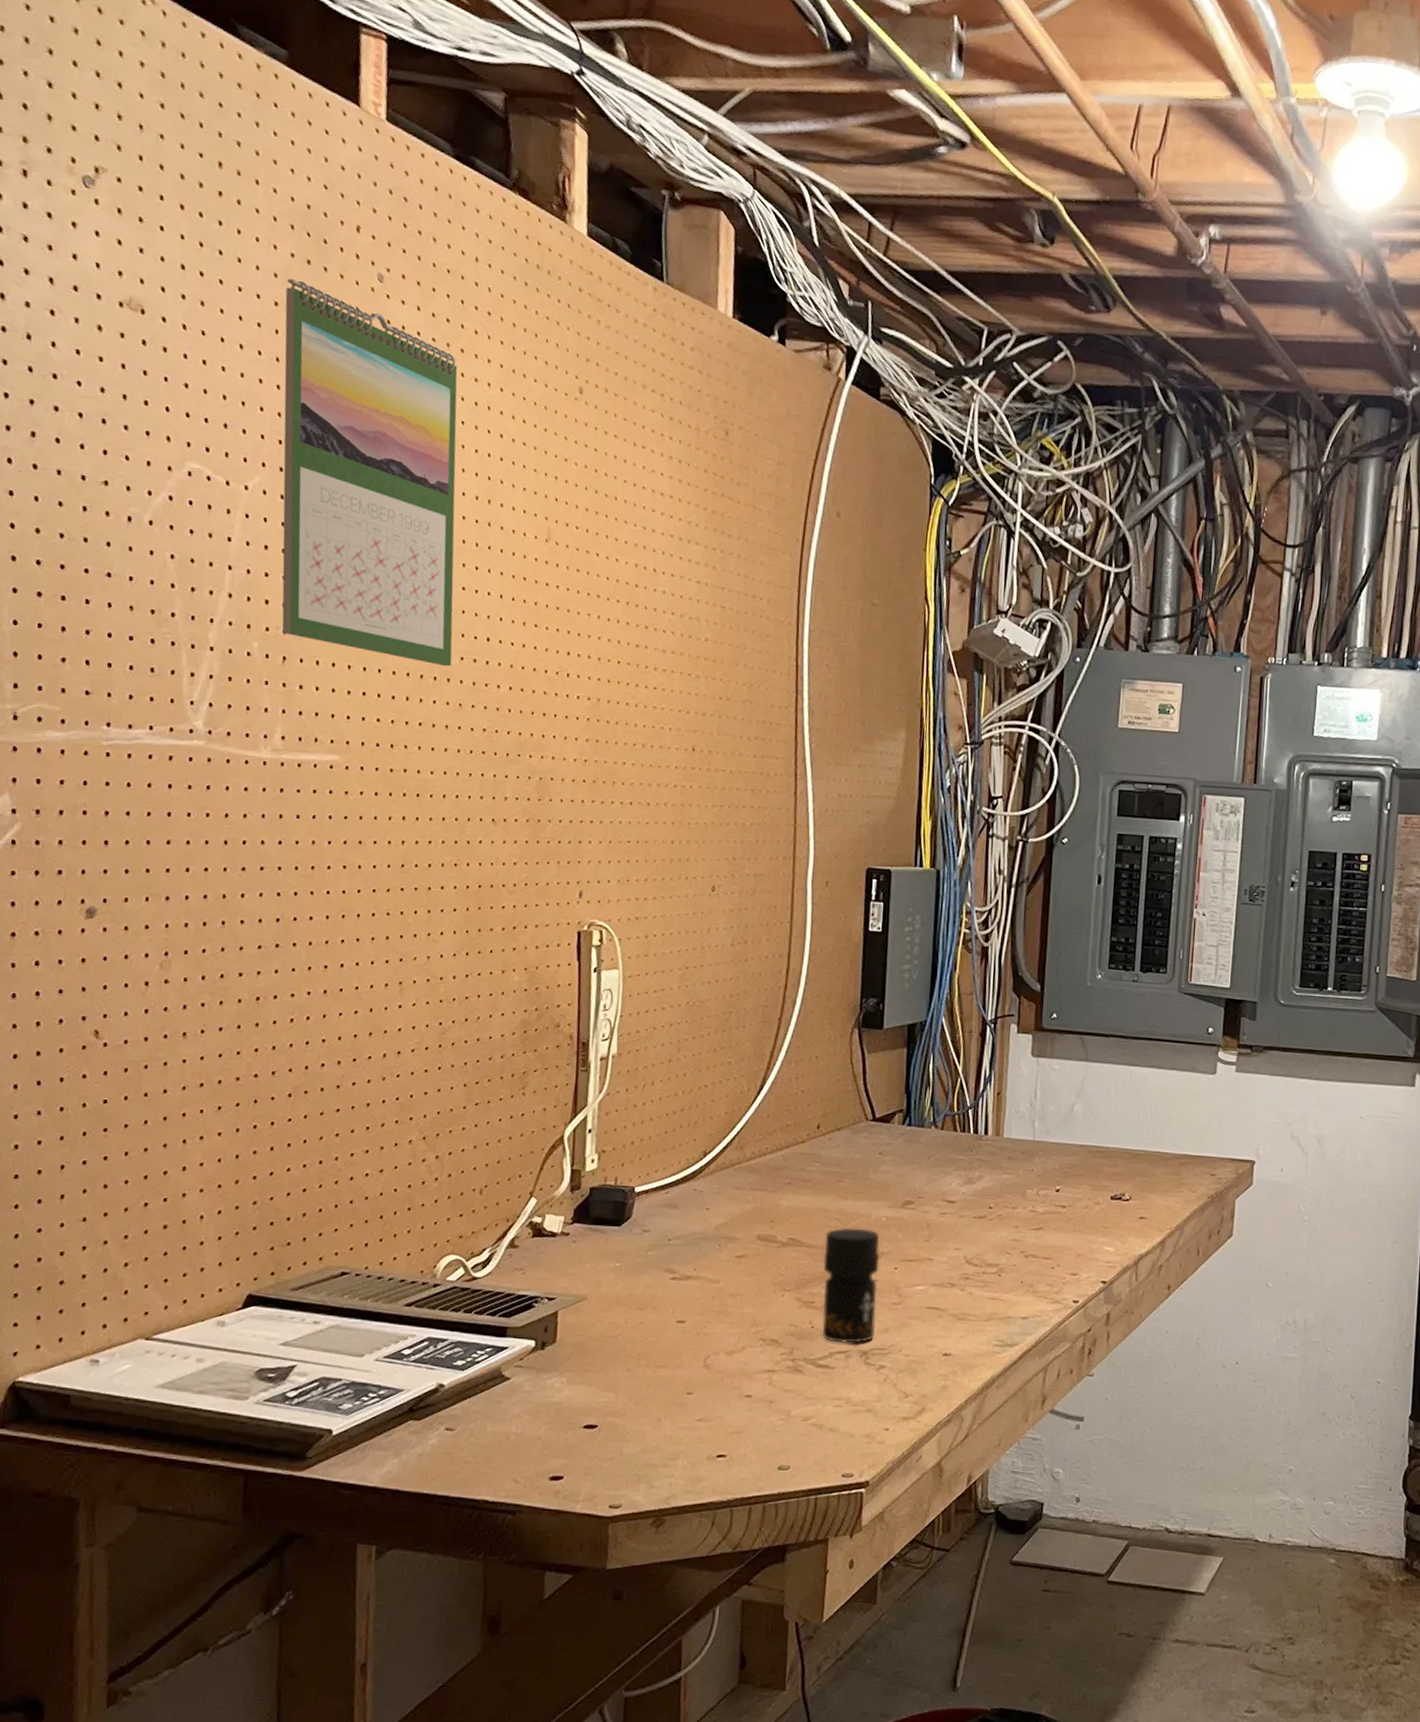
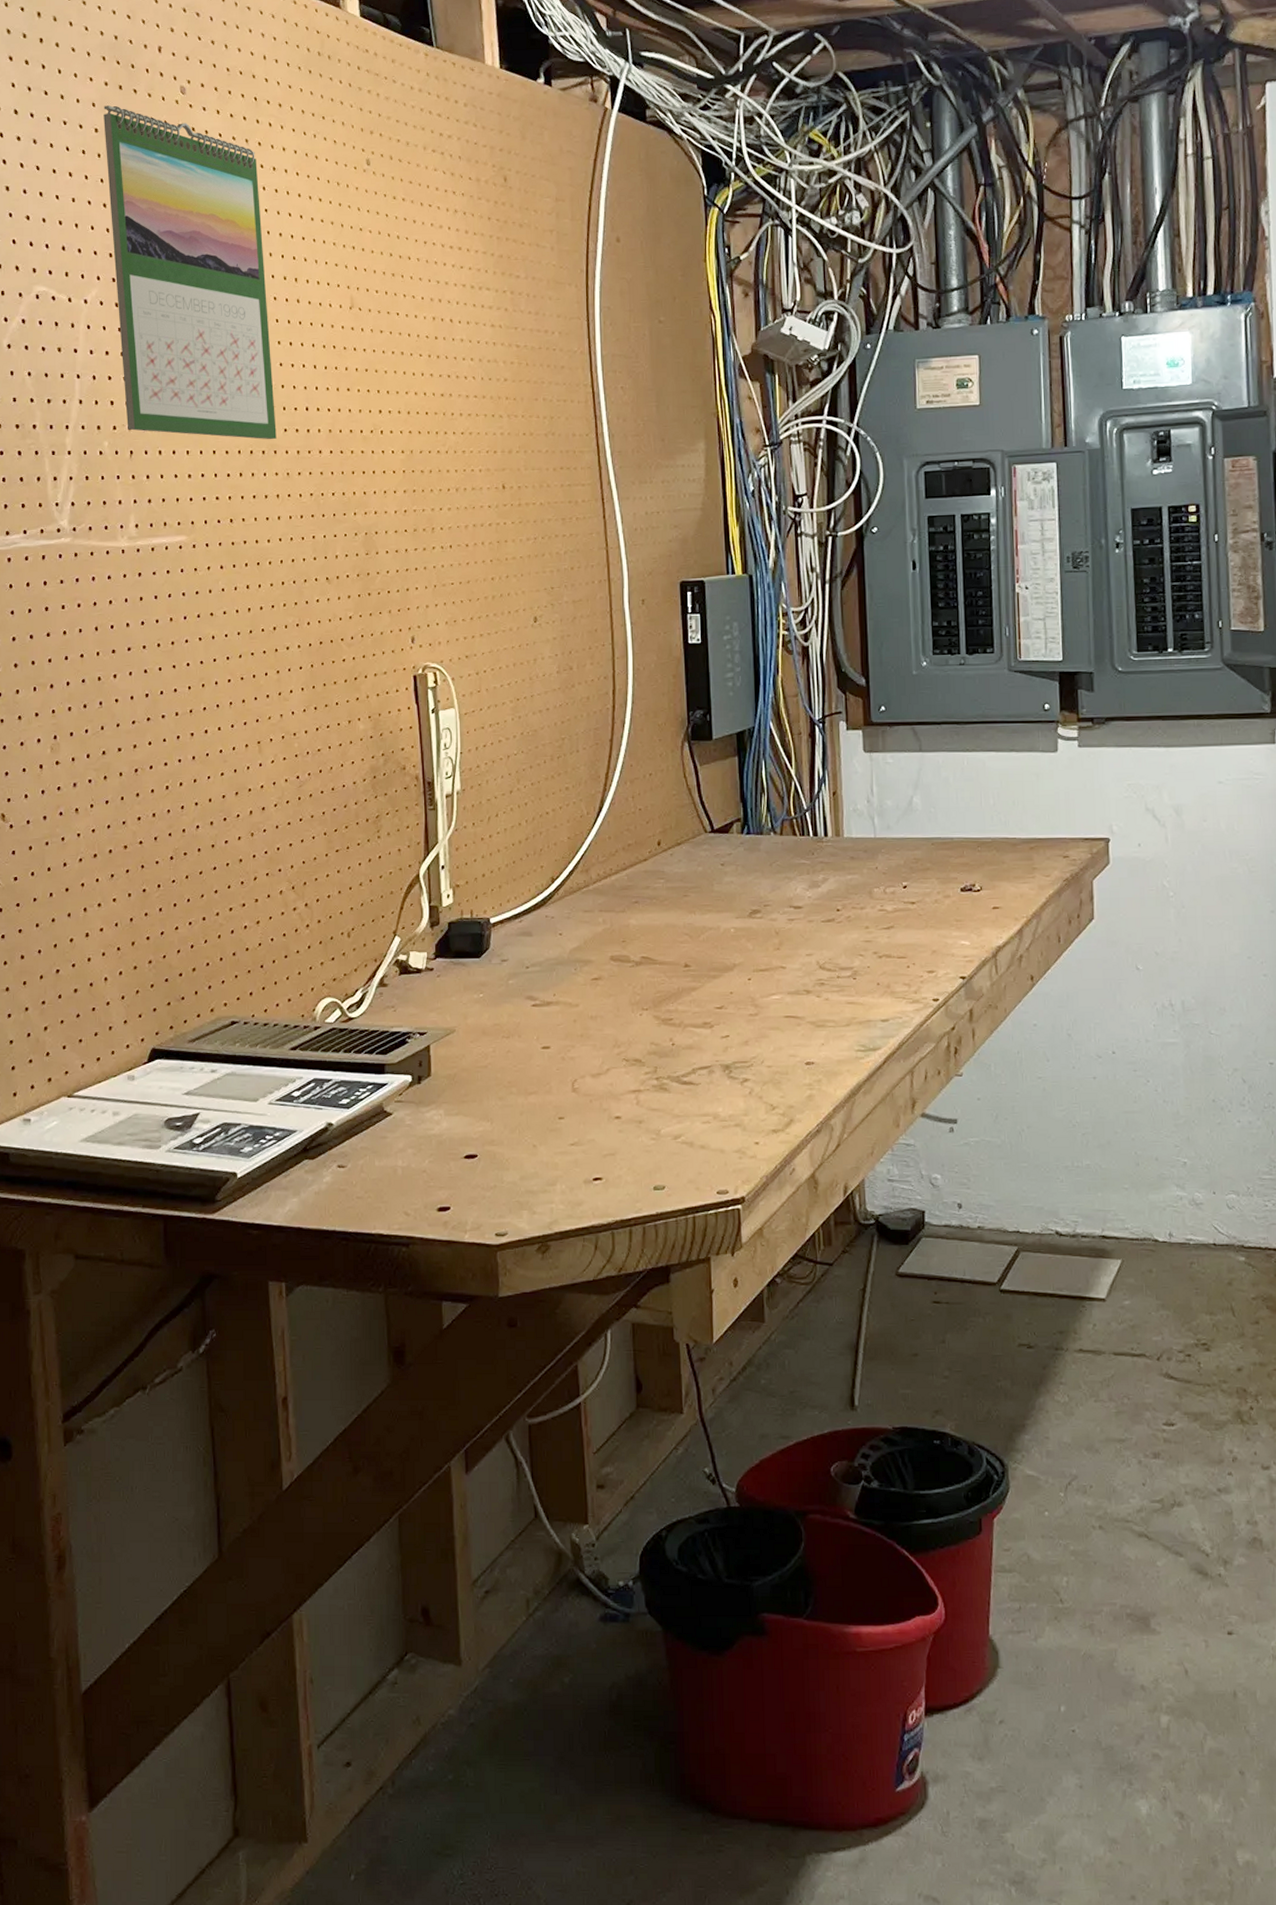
jar: present [822,1227,880,1344] -> none [677,941,736,1058]

